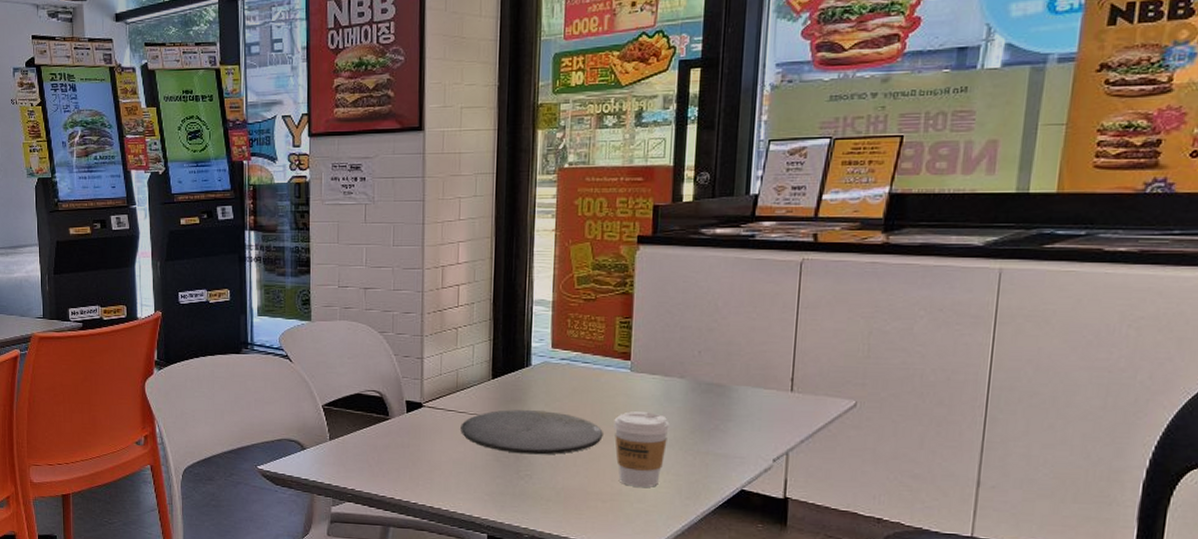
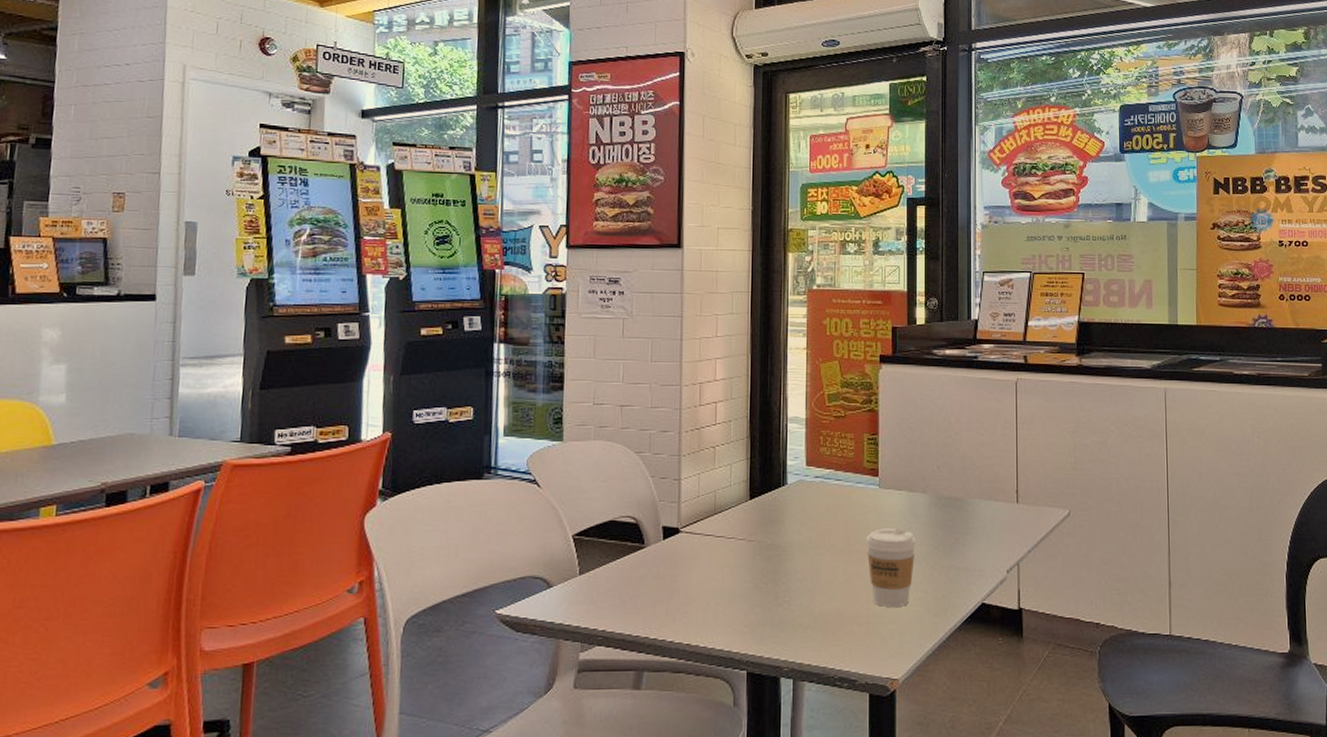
plate: present [460,410,603,455] -> none [718,532,856,579]

